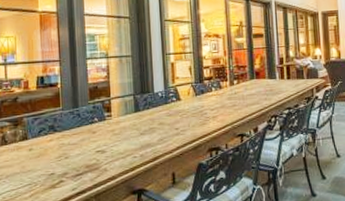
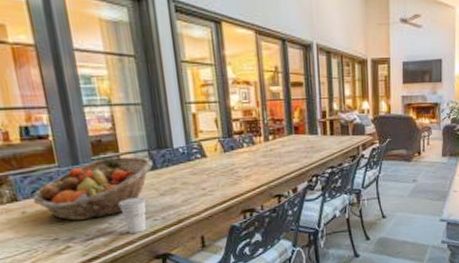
fruit basket: none [39,100,136,157] -> present [32,156,153,221]
cup: none [105,136,129,170] -> present [118,197,147,233]

